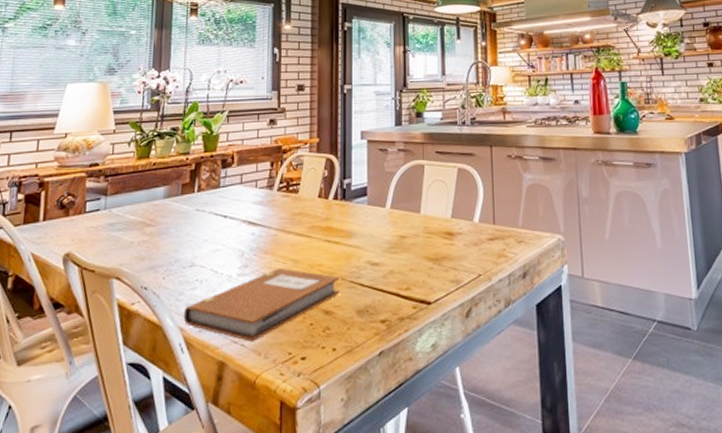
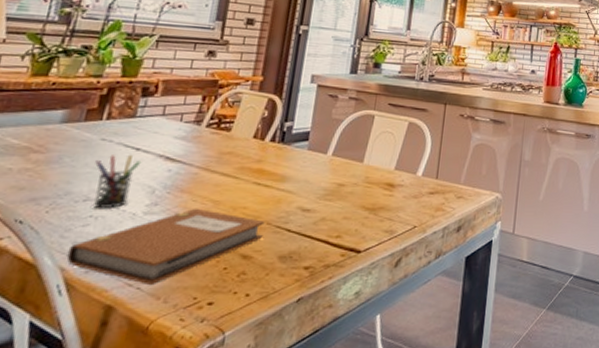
pen holder: none [194,221,230,274] -> present [93,154,142,210]

